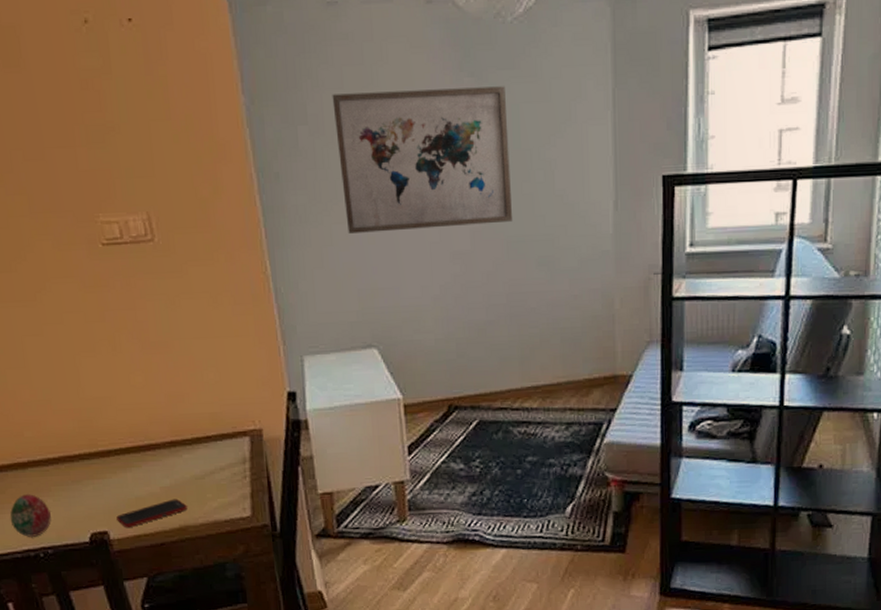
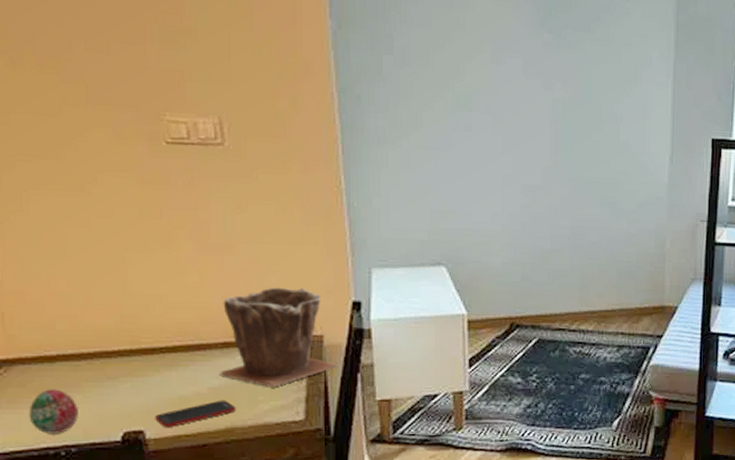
plant pot: none [166,381,280,484] -> present [220,287,339,387]
wall art: present [332,86,513,234] -> none [419,31,582,164]

